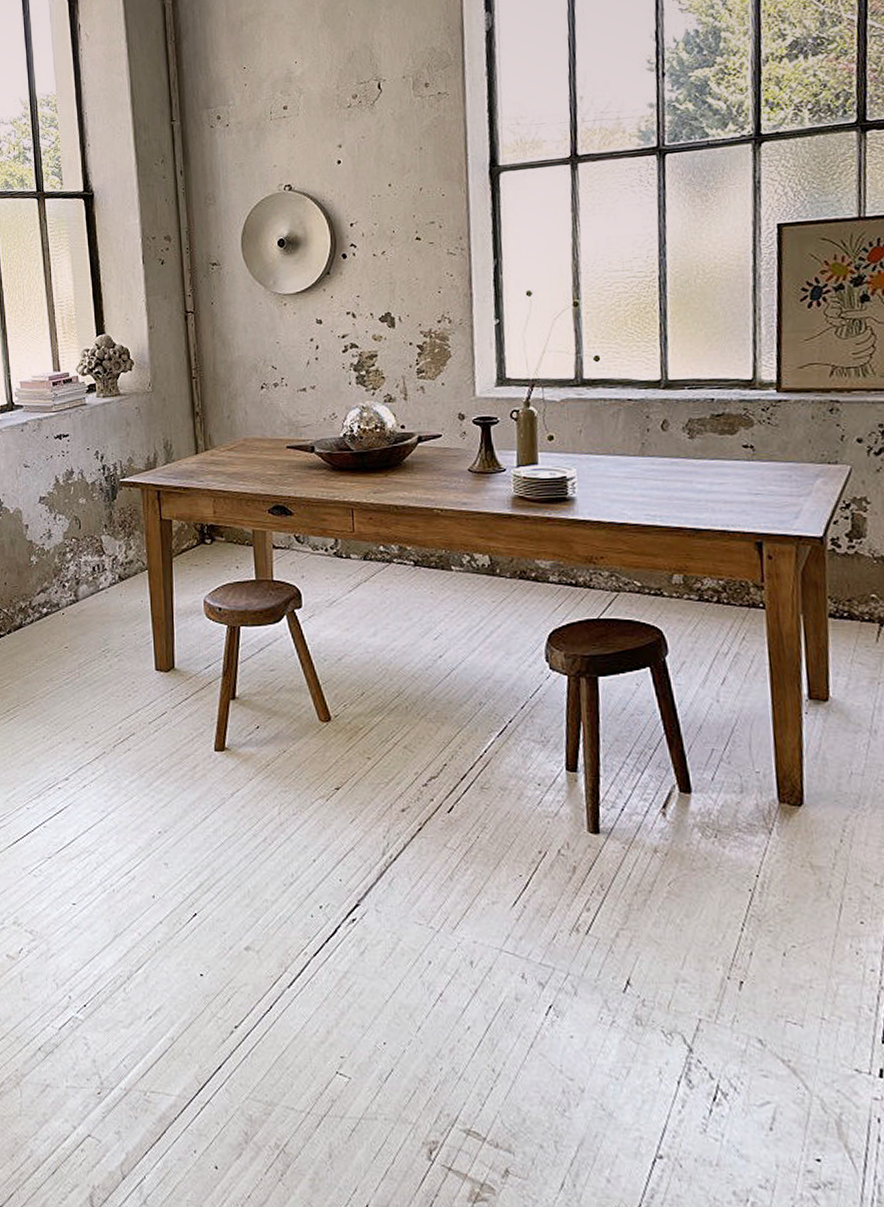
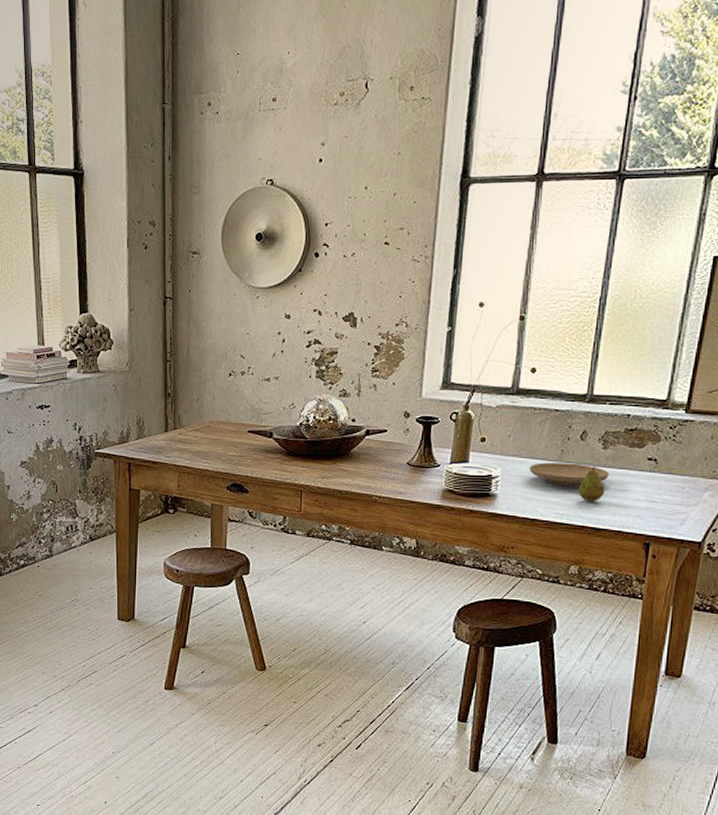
plate: none [607,457,701,484] -> present [529,462,609,487]
fruit: none [667,459,700,499] -> present [577,466,605,502]

